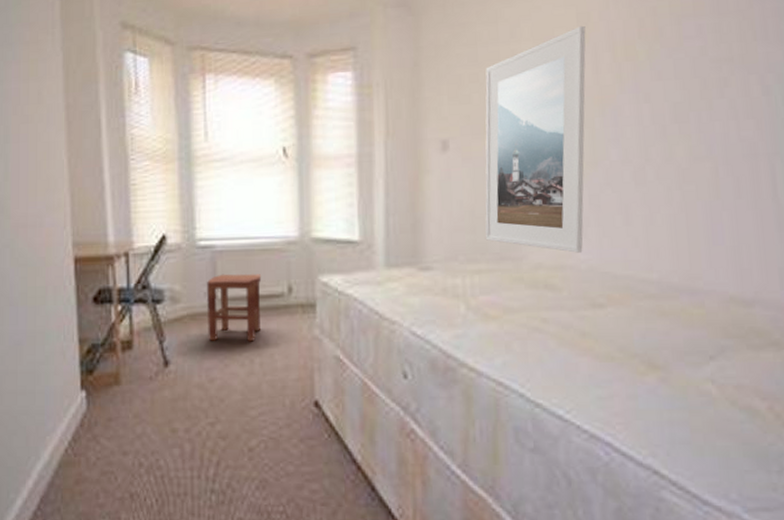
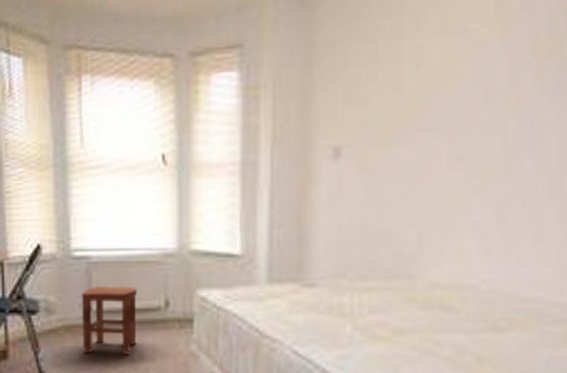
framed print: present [485,25,586,253] -> none [377,16,504,272]

